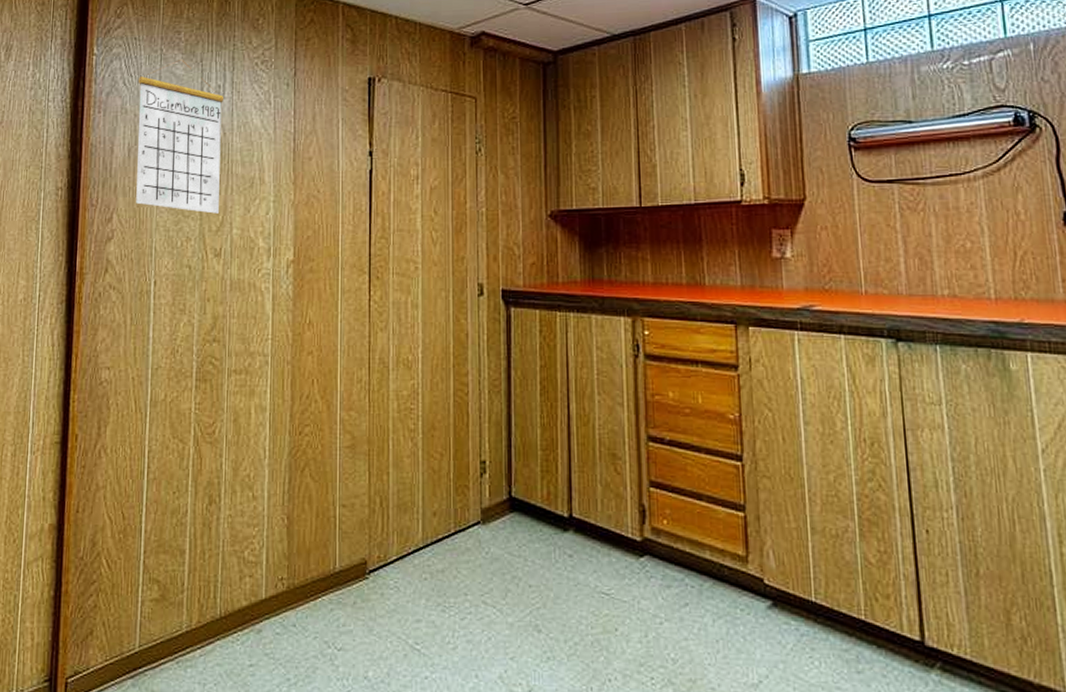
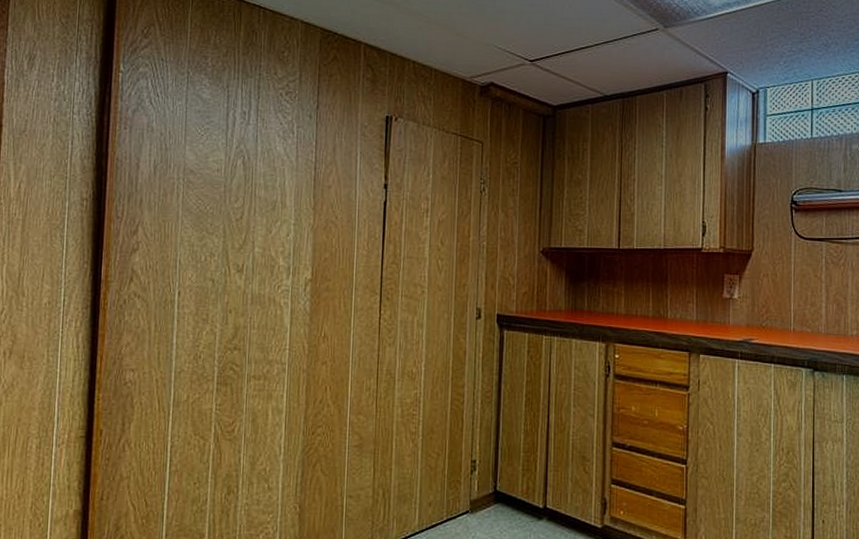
calendar: present [136,60,223,214] -> none [161,84,248,232]

